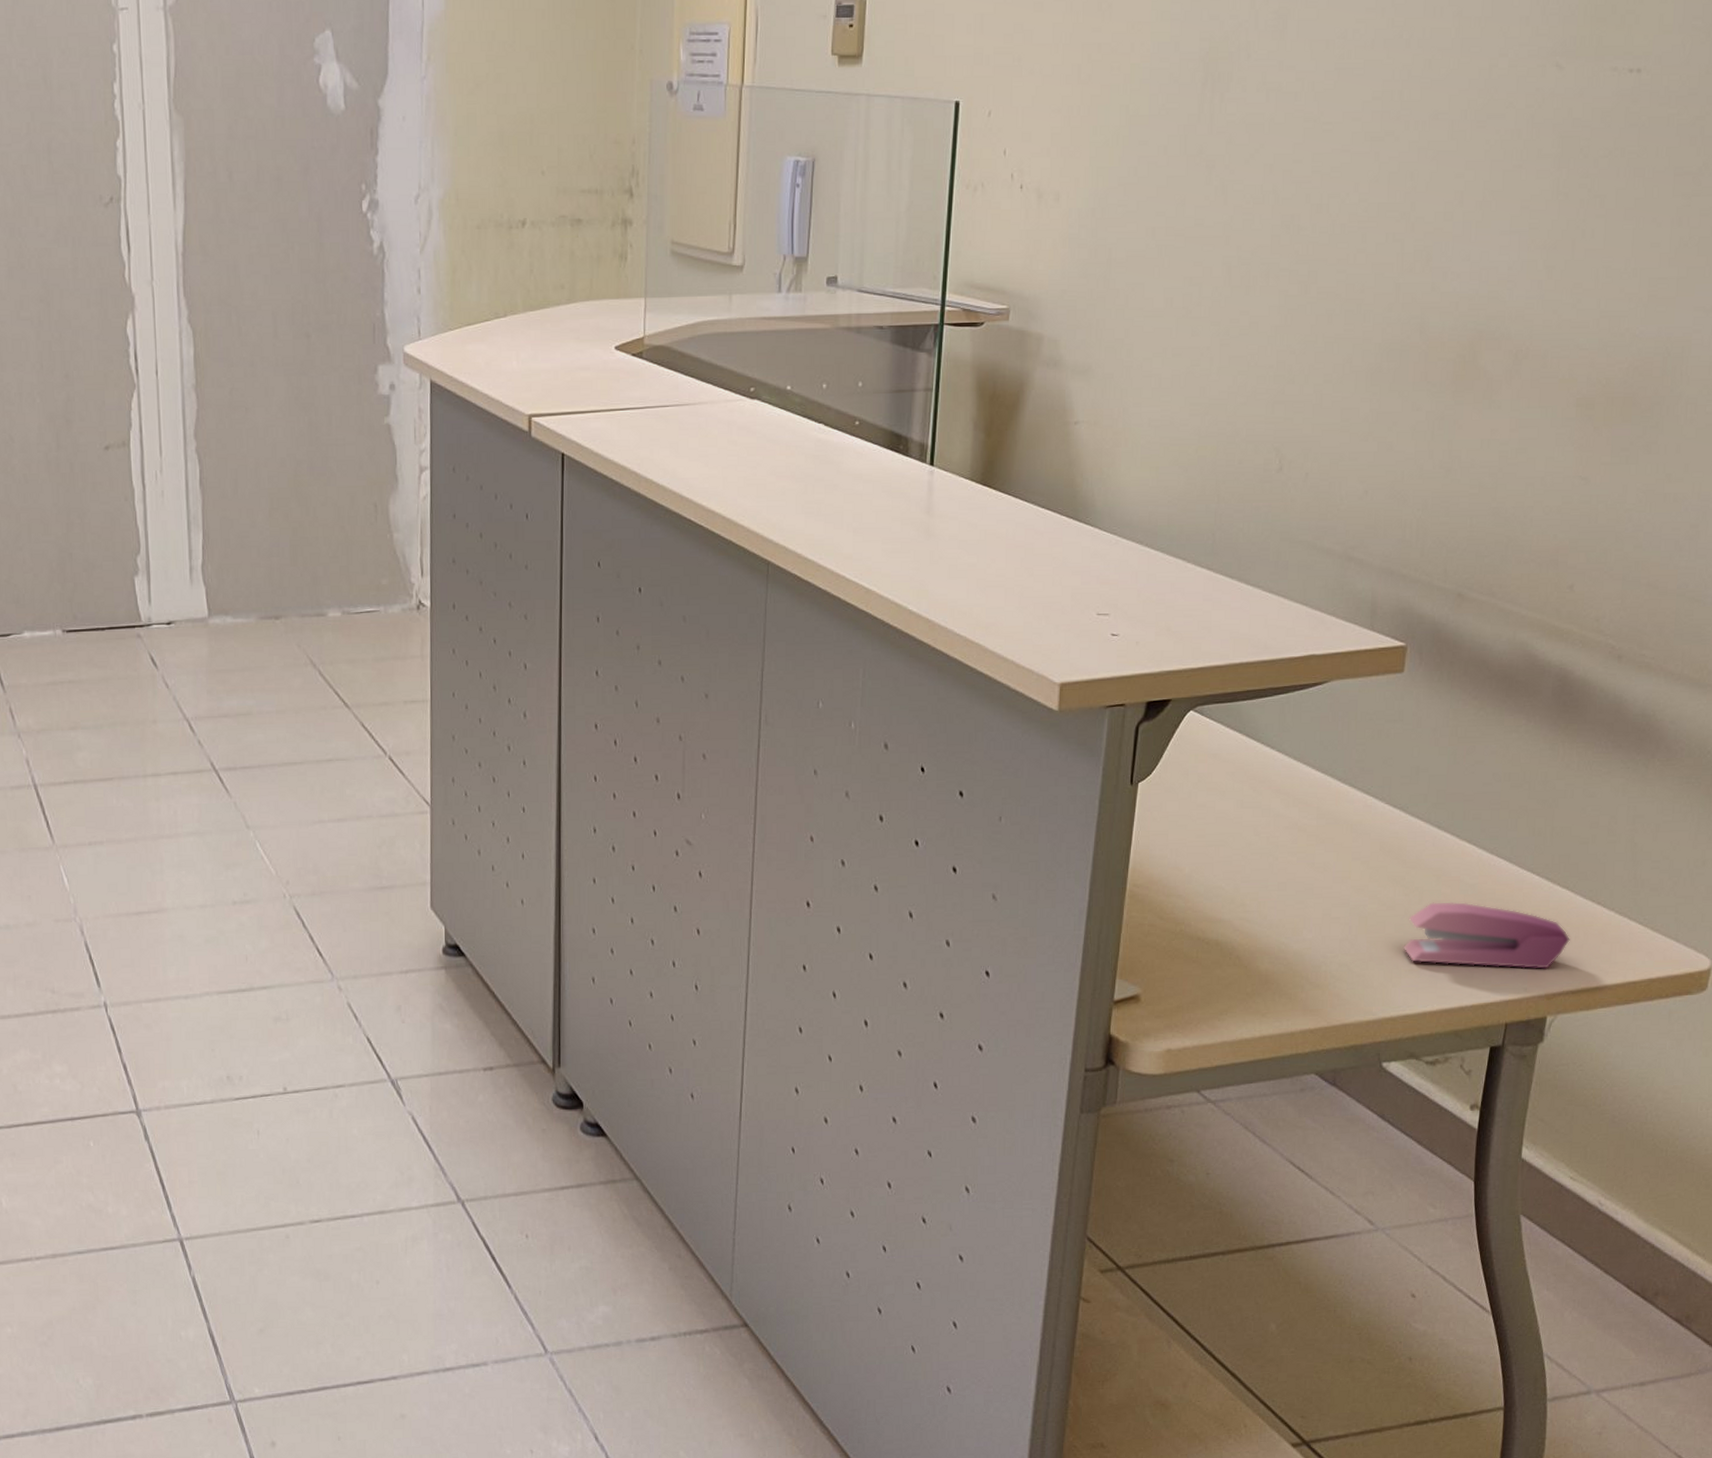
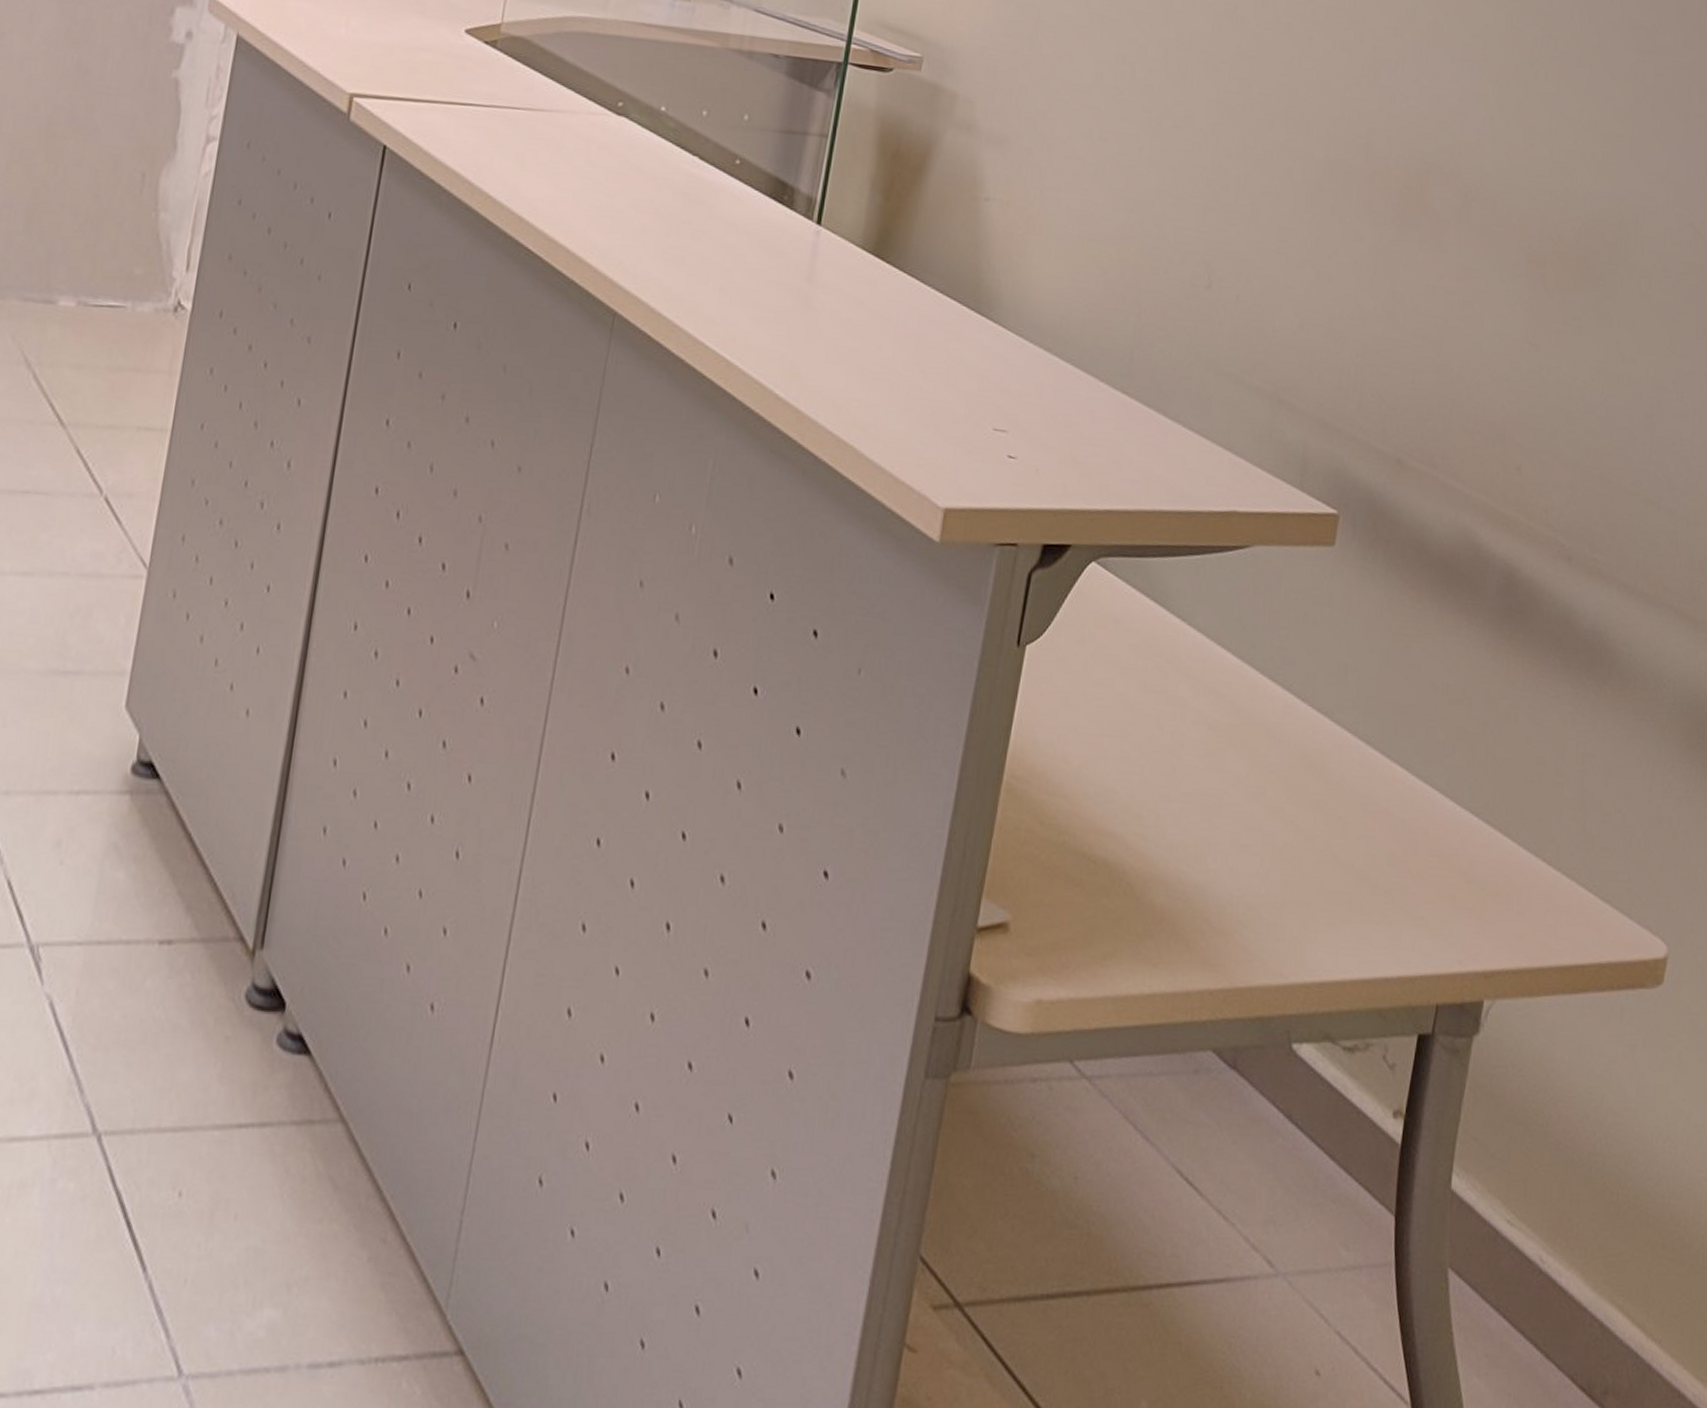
stapler: present [1404,901,1570,969] -> none [1322,837,1512,938]

